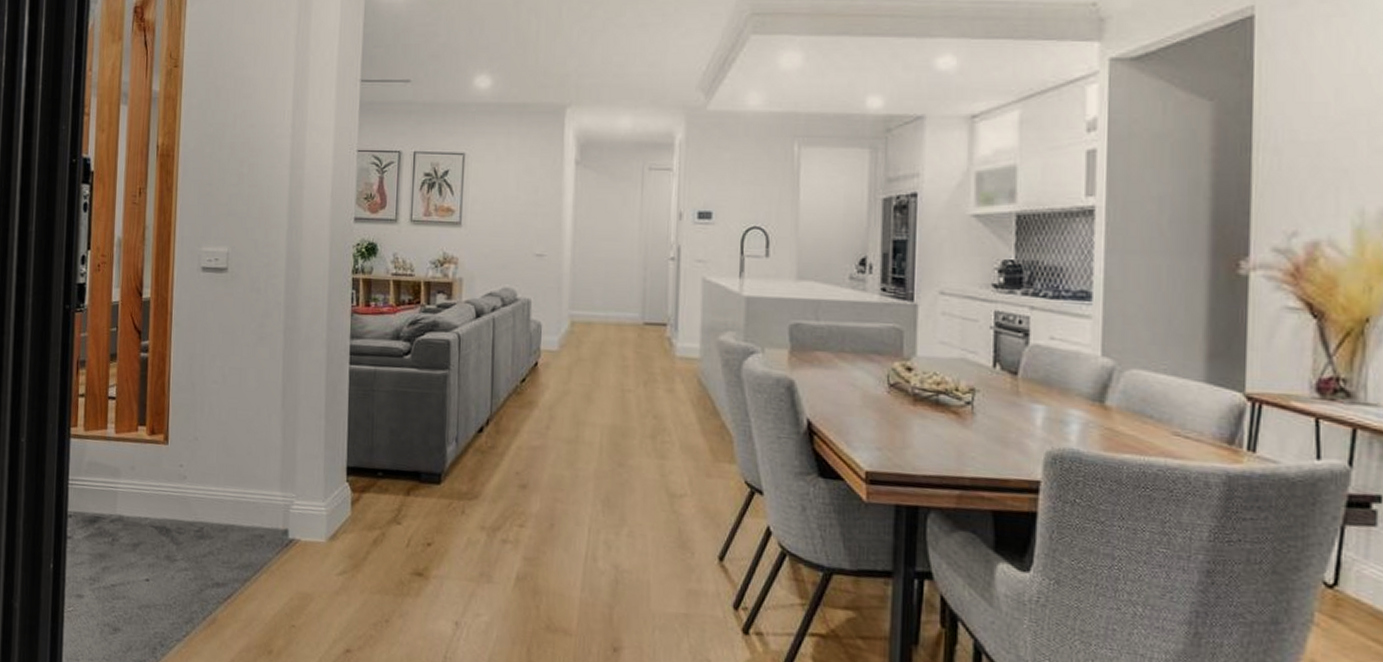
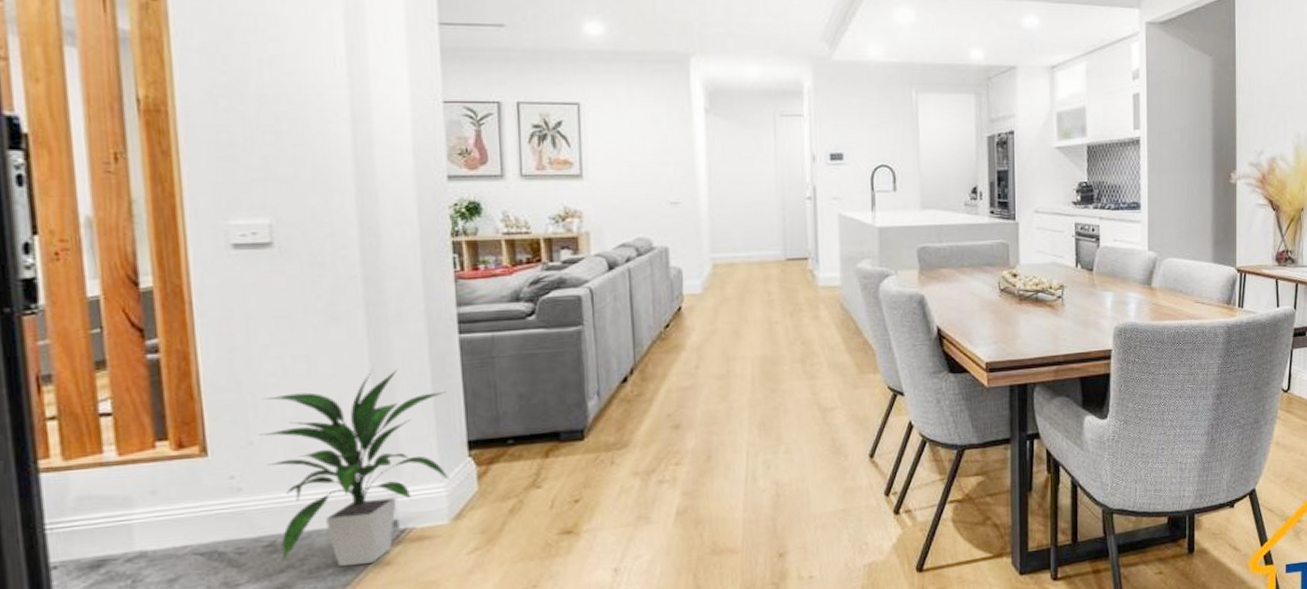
indoor plant: none [202,387,335,566] -> present [259,369,451,567]

